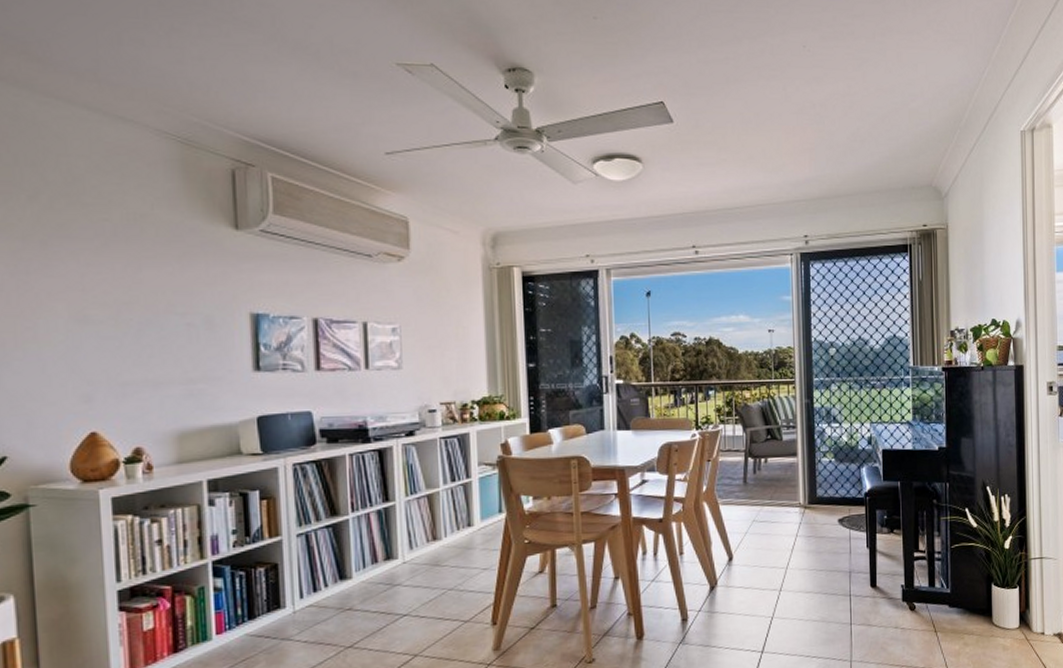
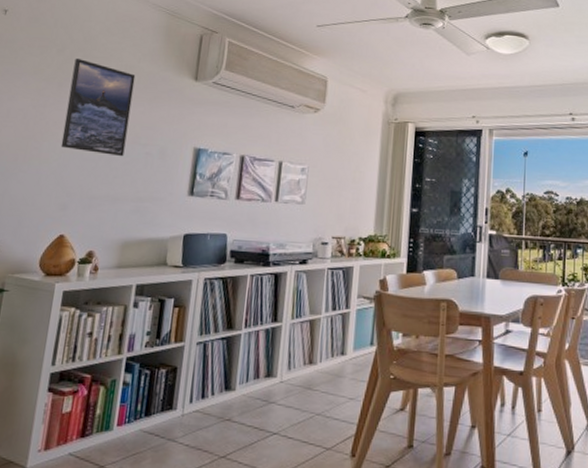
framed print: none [57,206,157,331] -> present [60,58,136,157]

